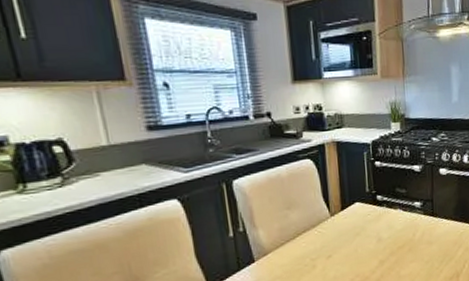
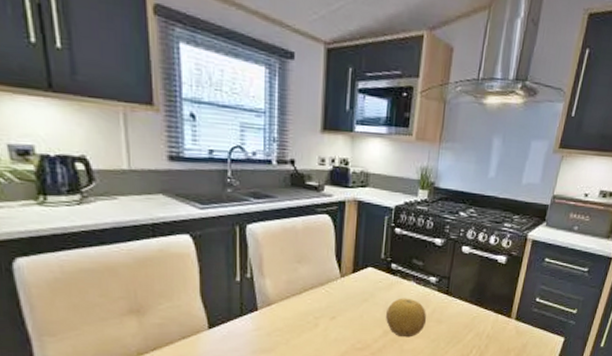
fruit: none [378,225,418,264] -> present [385,298,427,338]

